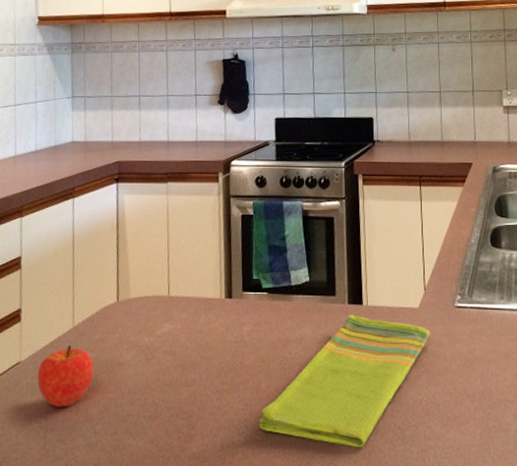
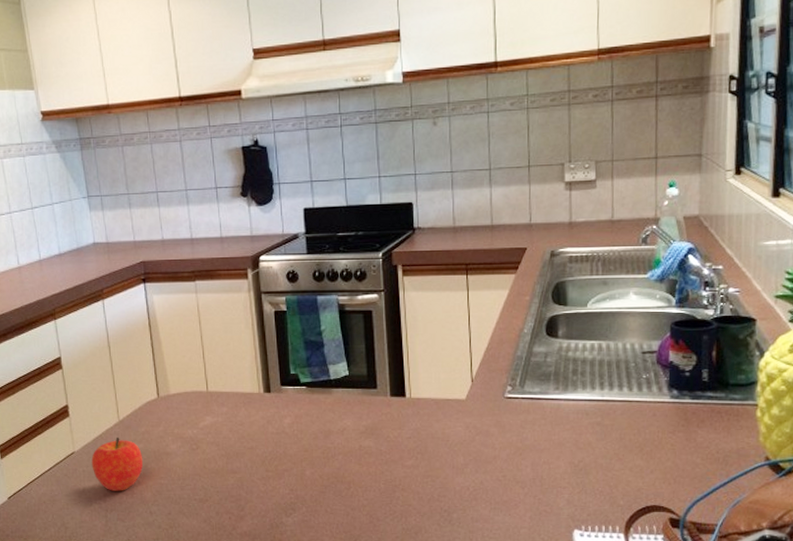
dish towel: present [259,315,430,448] -> none [306,407,478,529]

